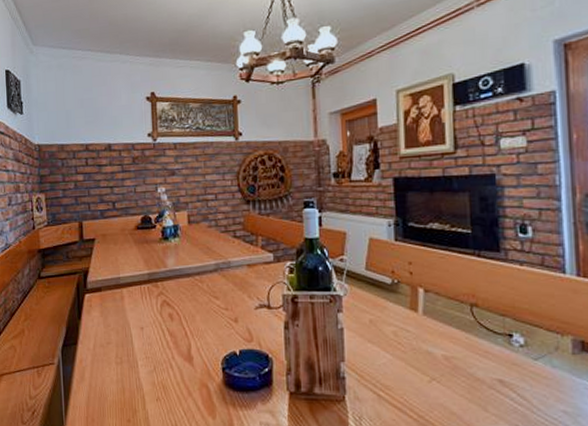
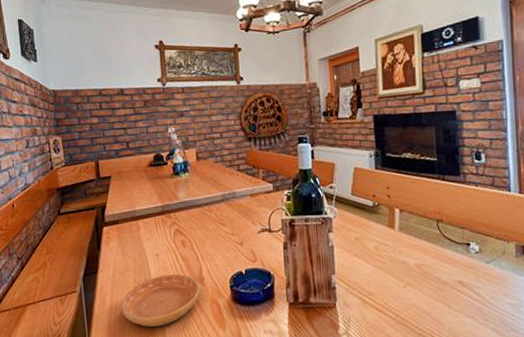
saucer: none [101,350,188,409] -> present [121,274,200,327]

